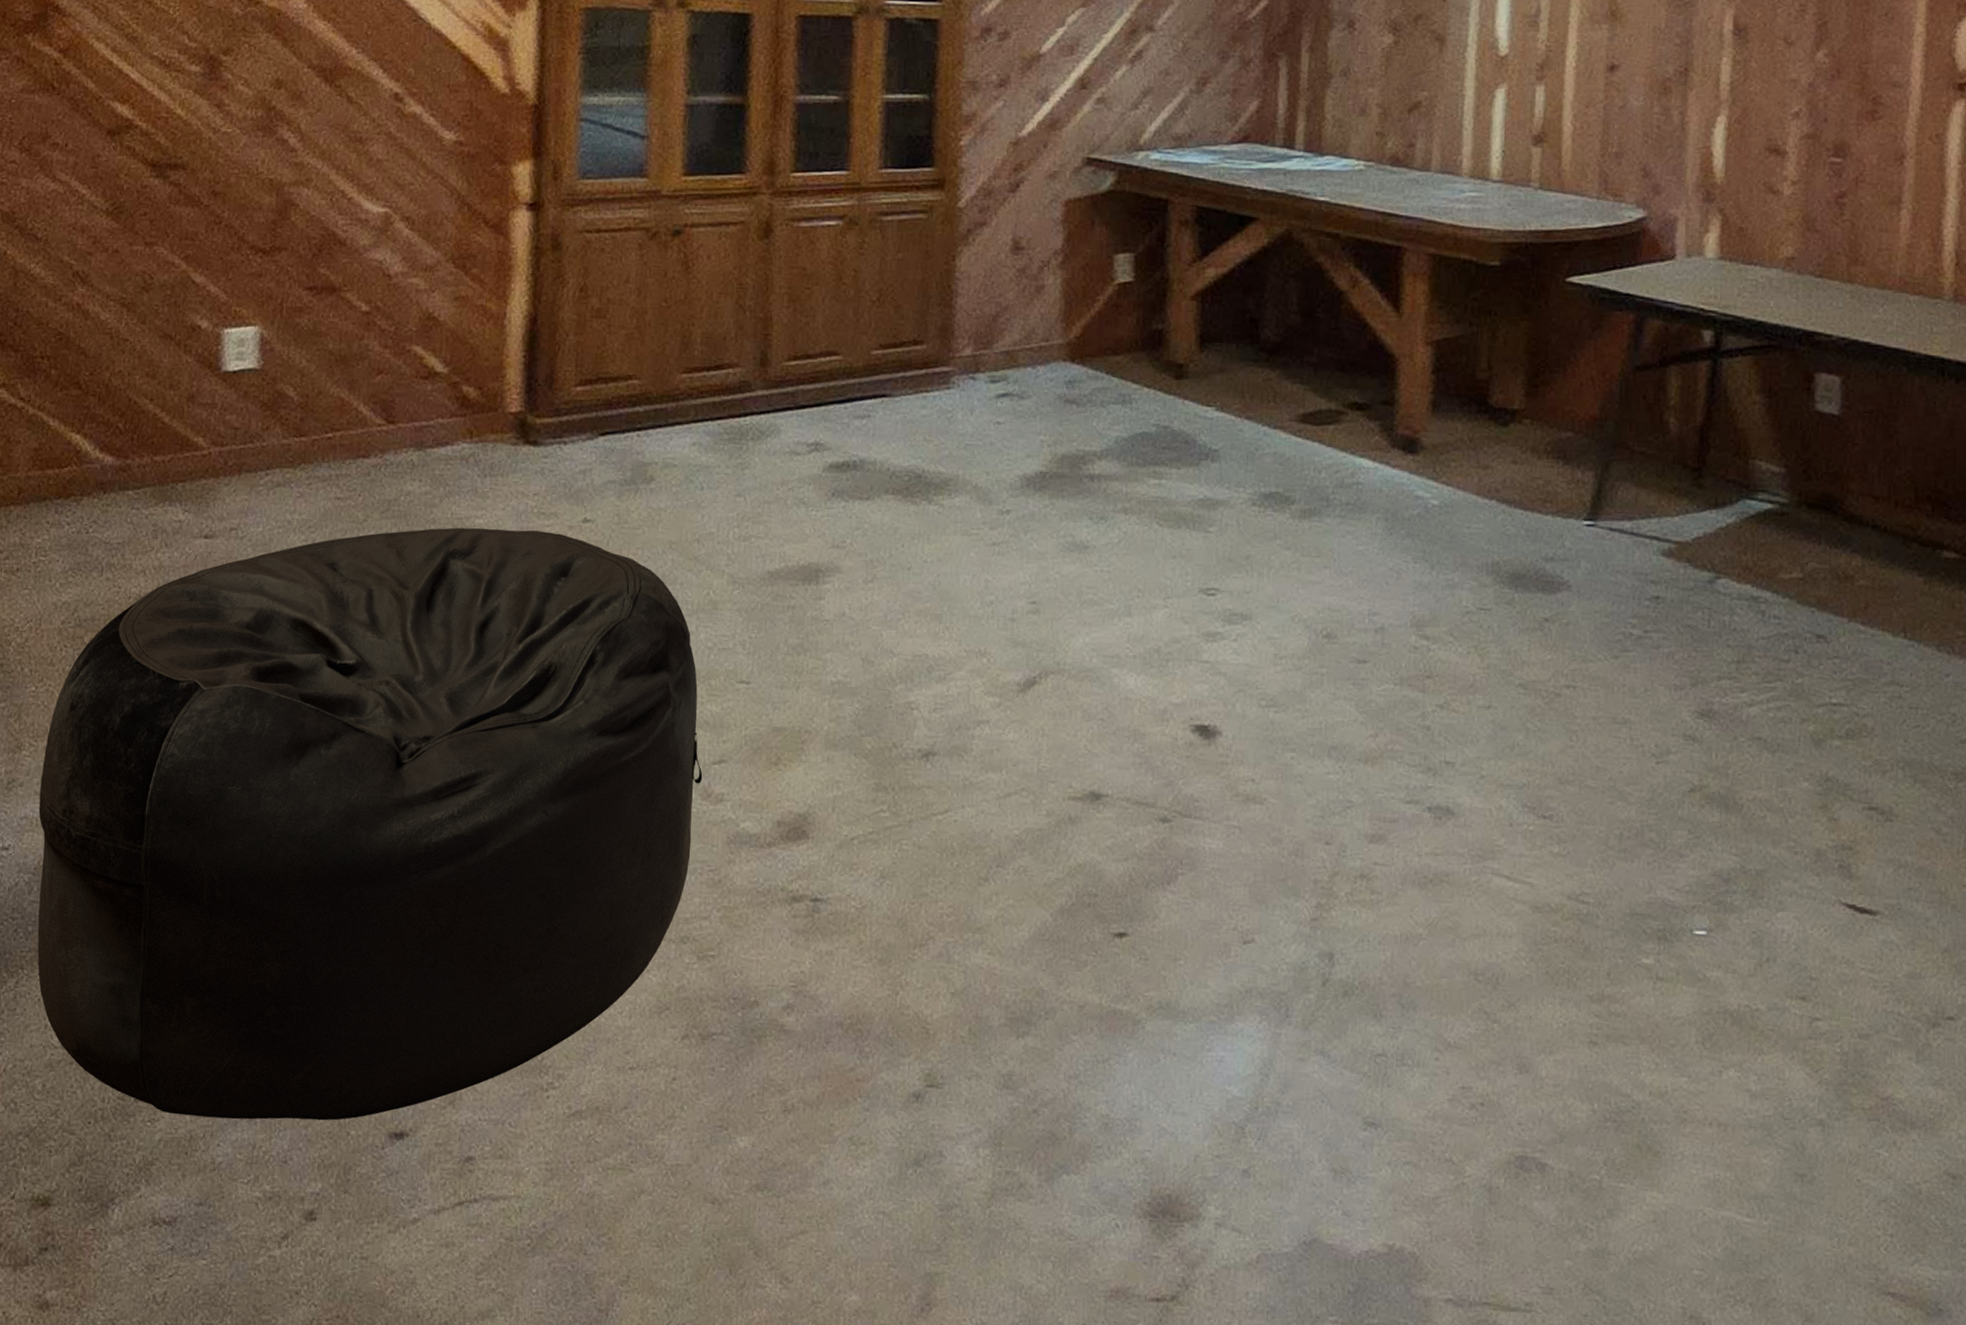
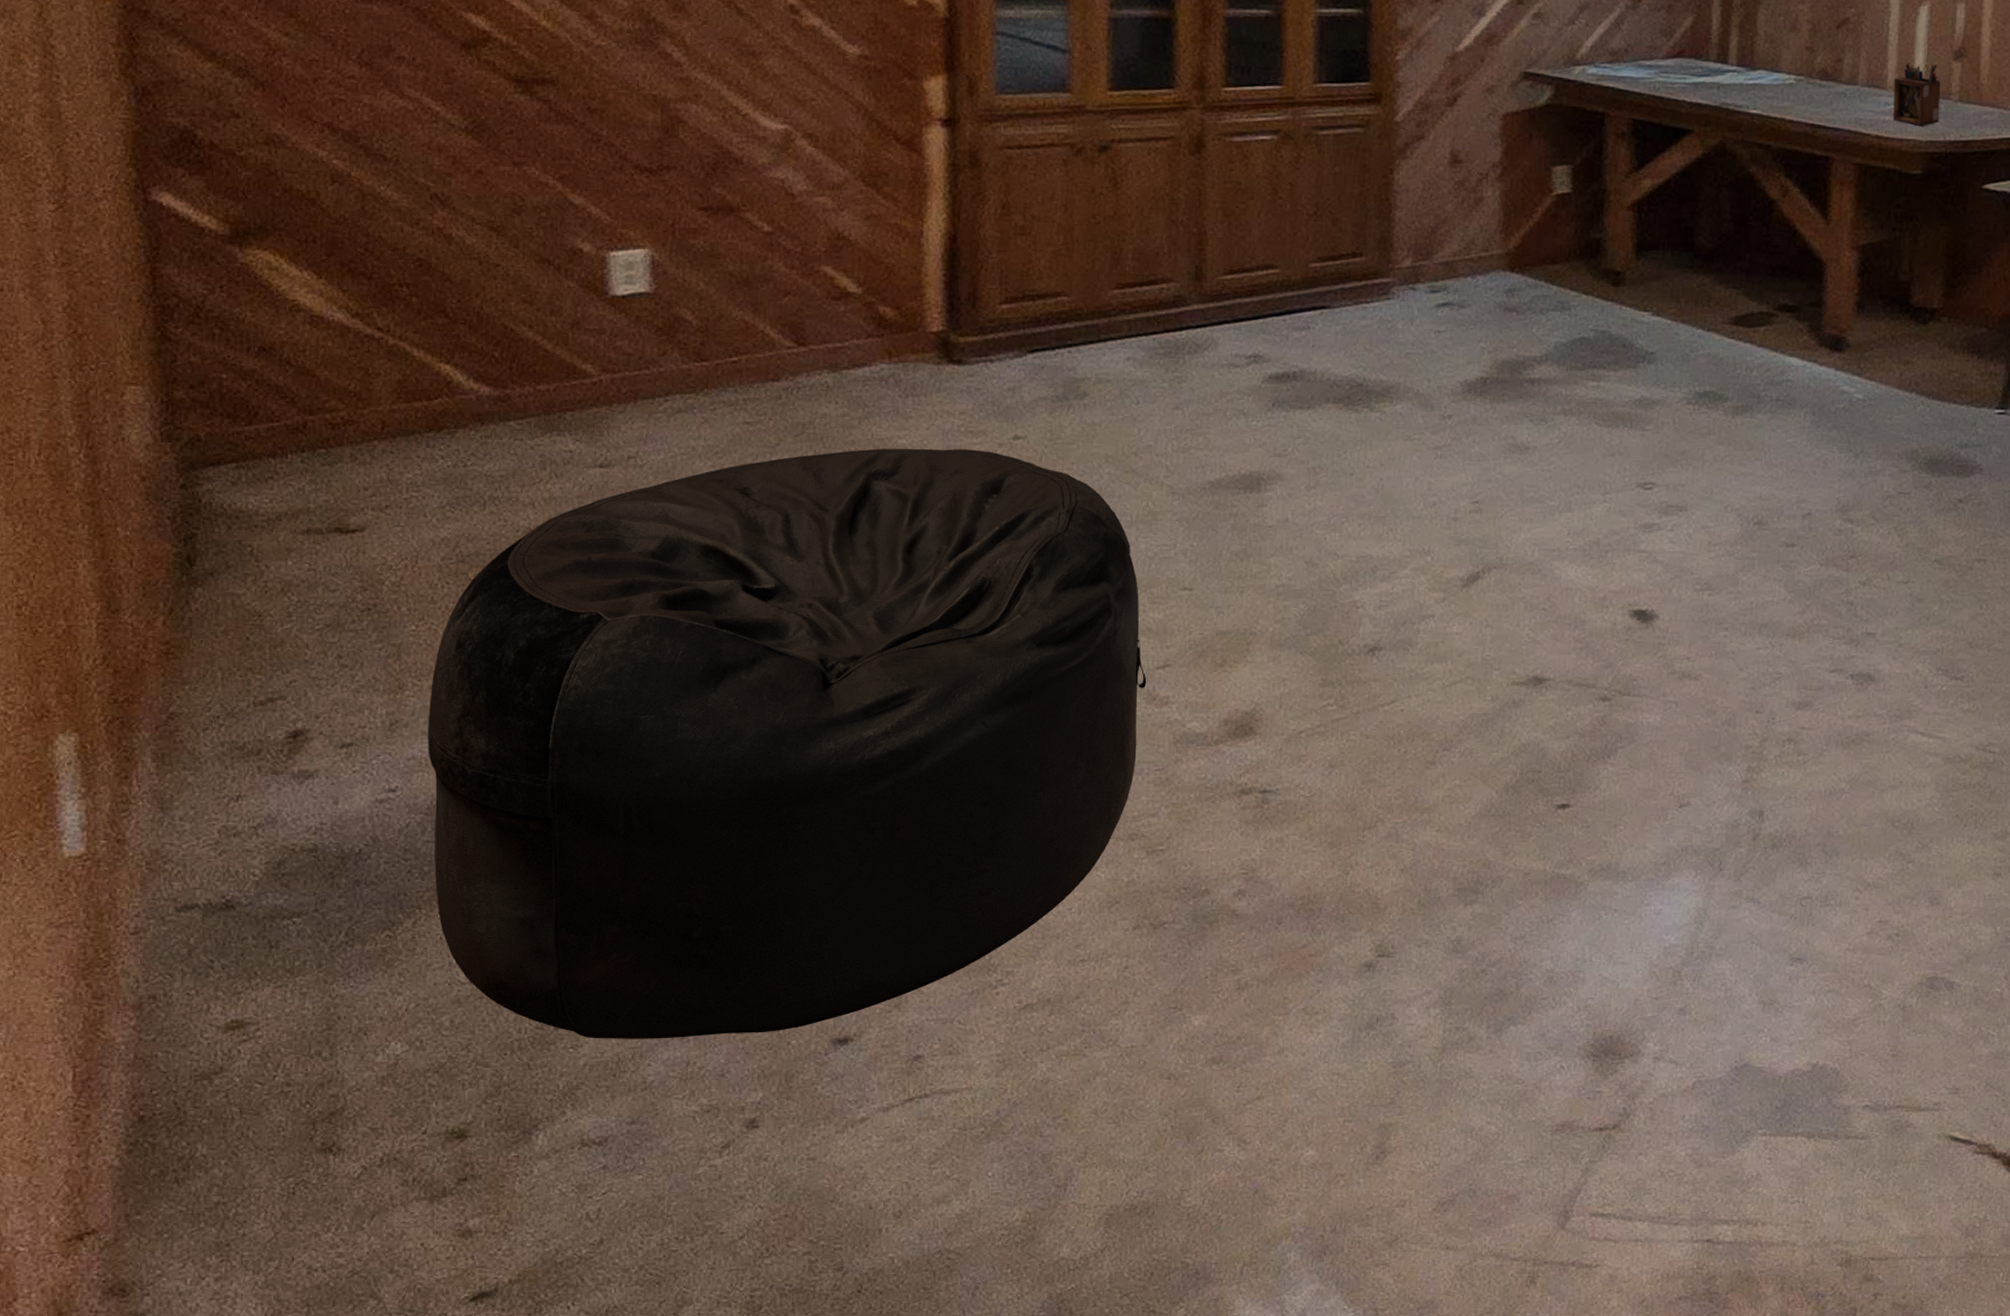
desk organizer: none [1469,148,1520,215] -> present [1893,62,1941,126]

